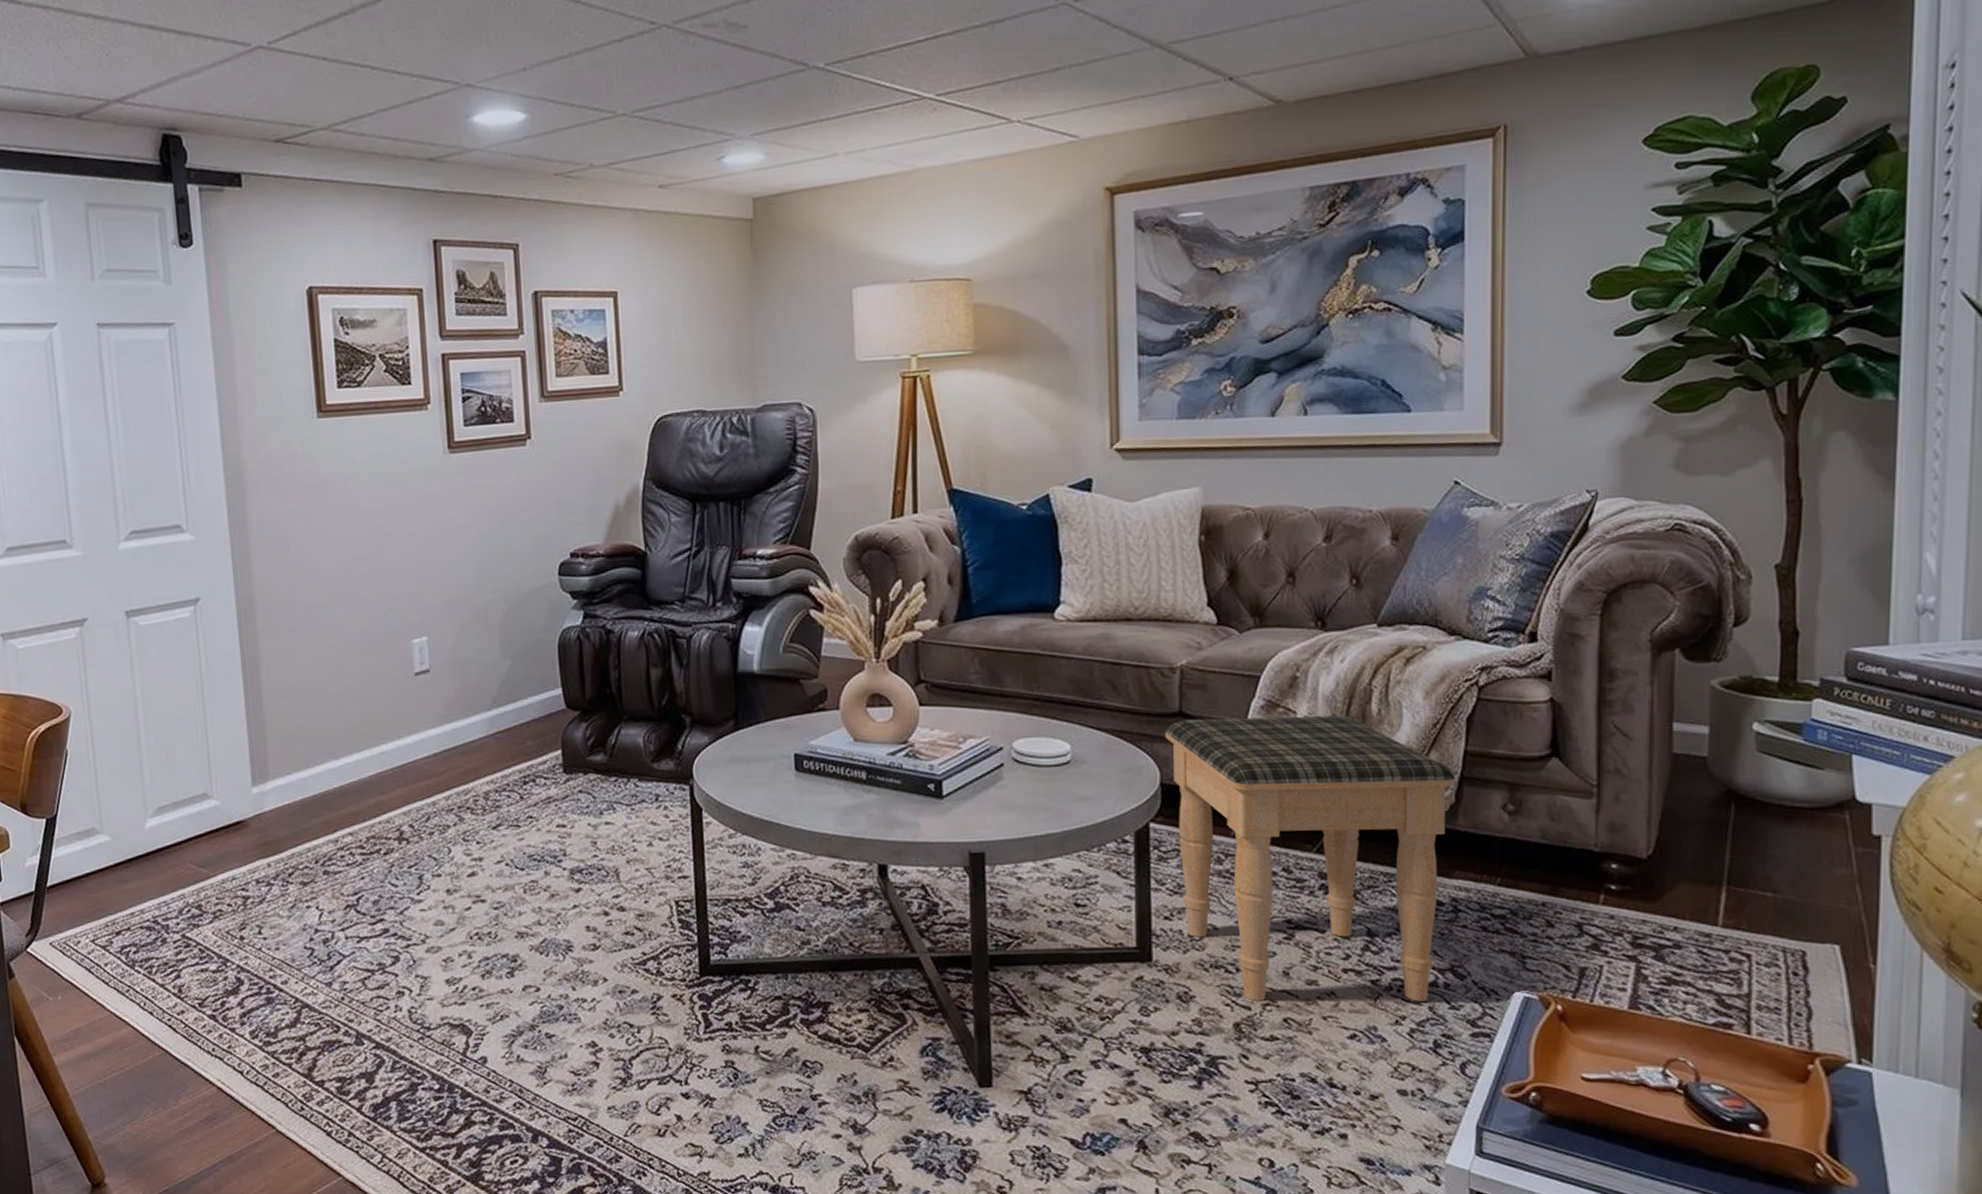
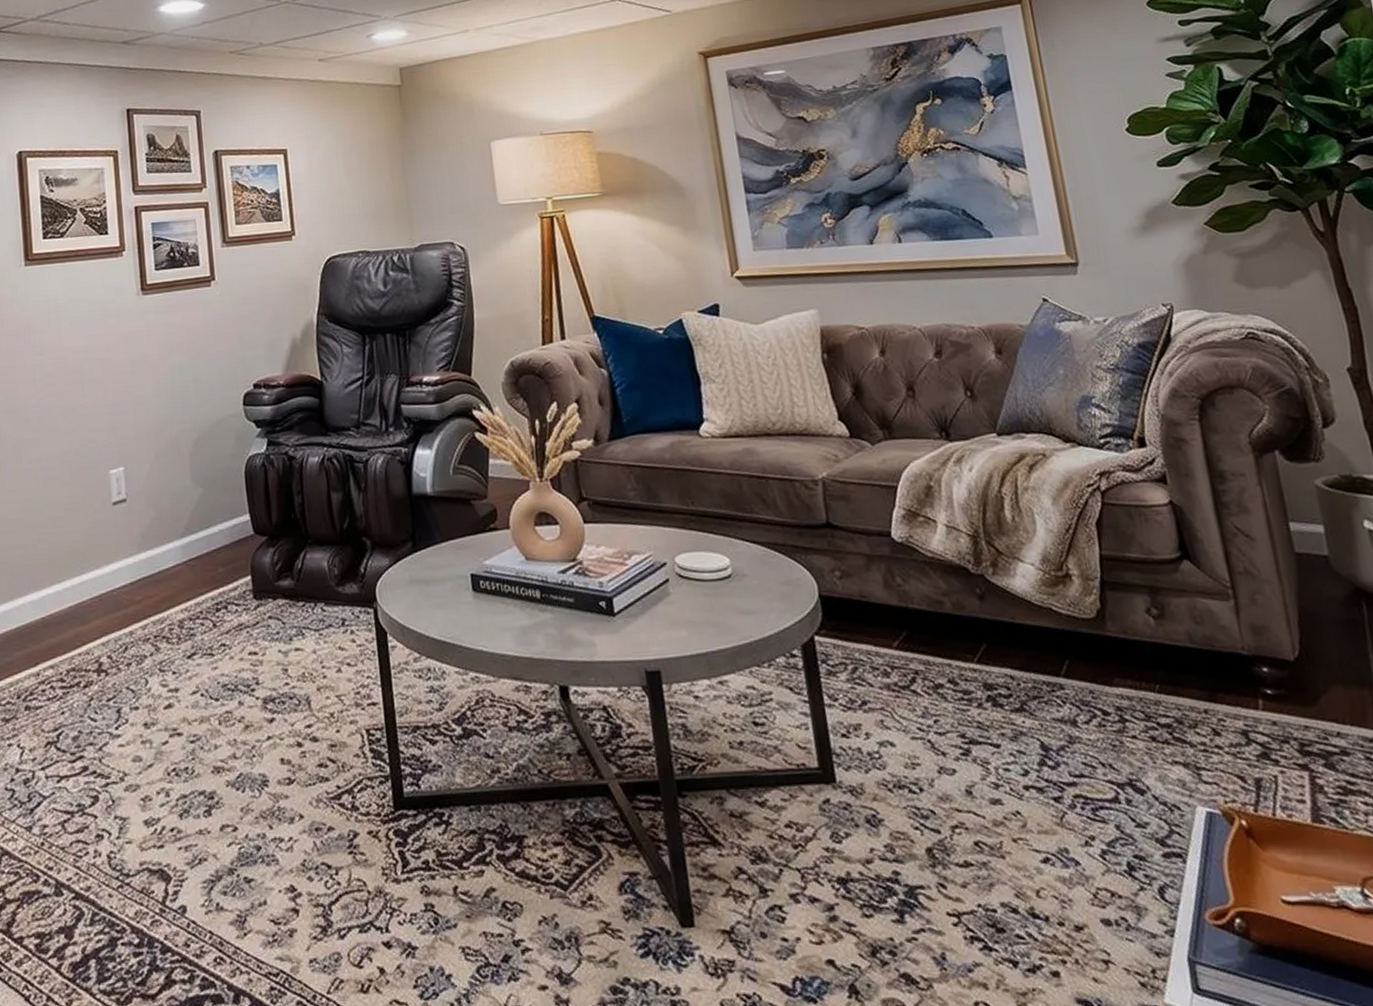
footstool: present [1164,715,1456,1002] -> none [816,523,1113,823]

